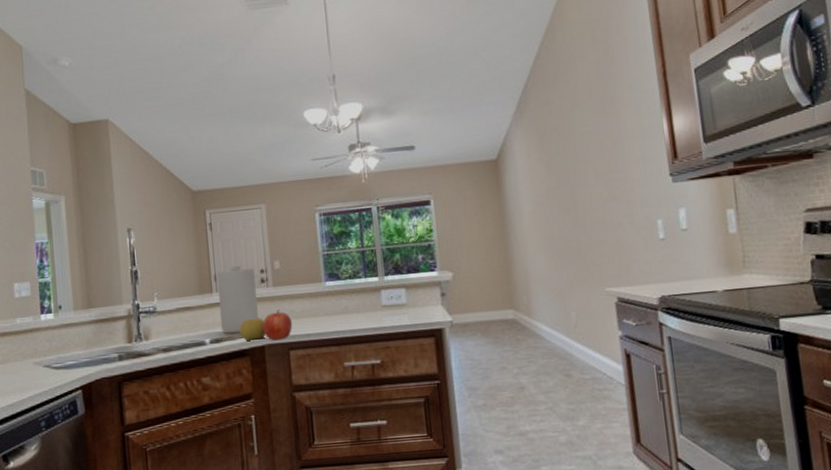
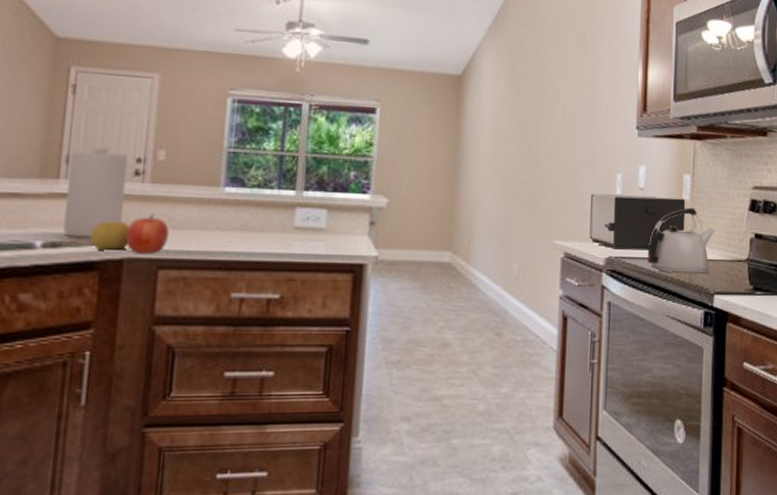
toaster: none [635,232,737,289] -> present [589,193,686,250]
kettle: none [700,239,770,305] -> present [647,207,715,275]

